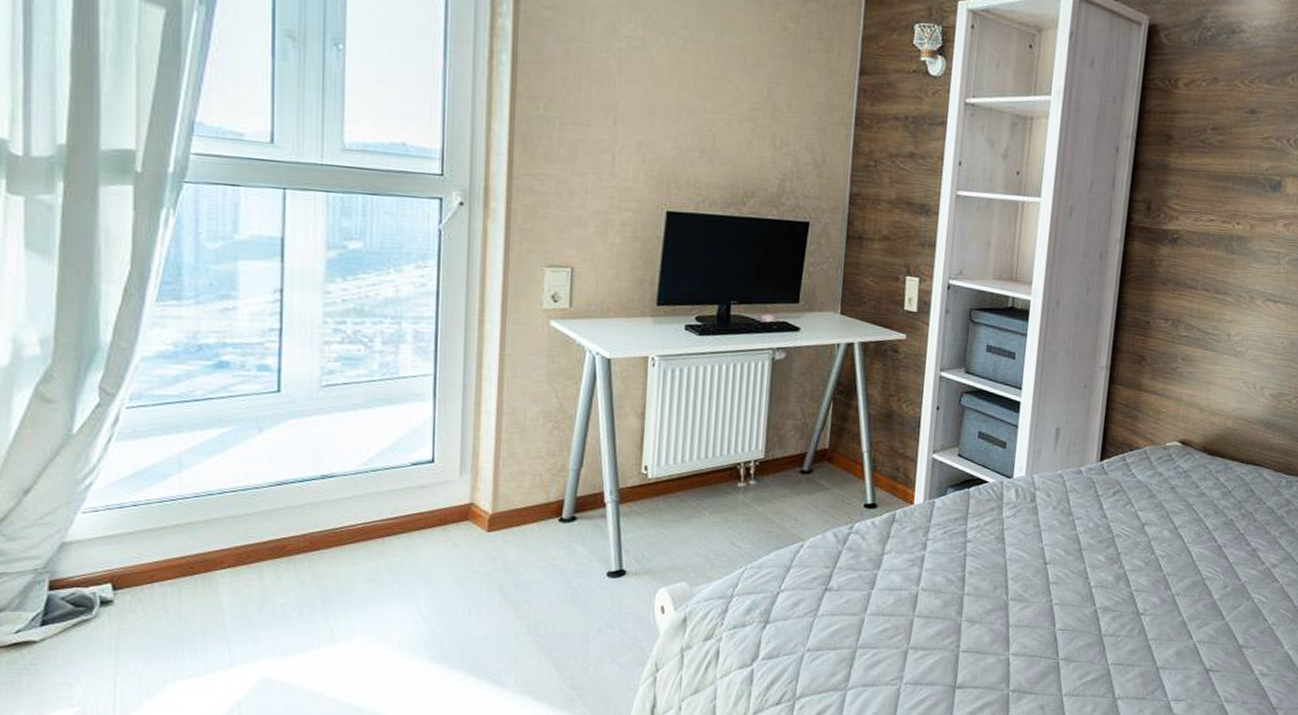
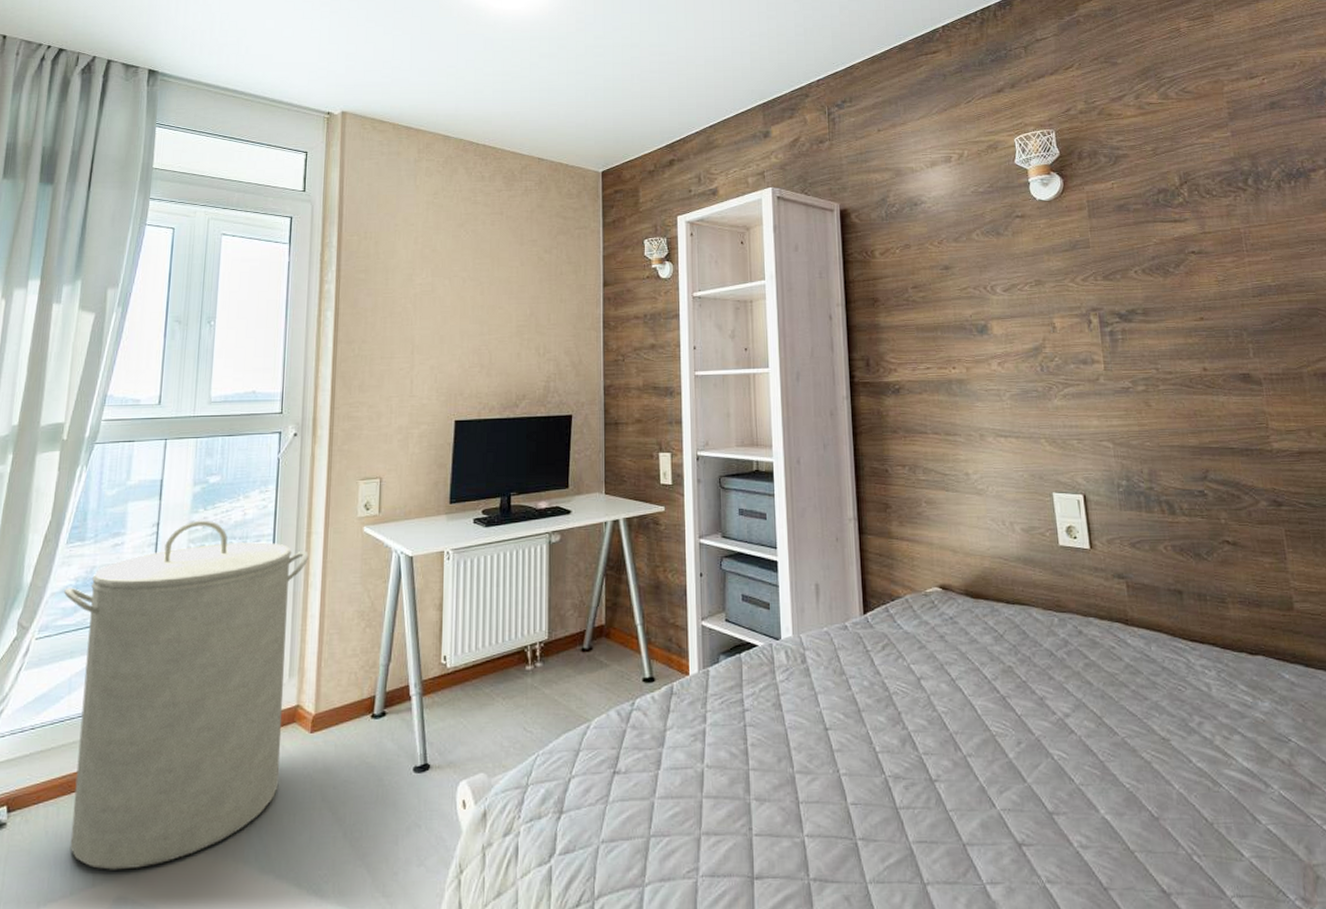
laundry hamper: none [160,291,482,653] -> present [64,520,309,870]

